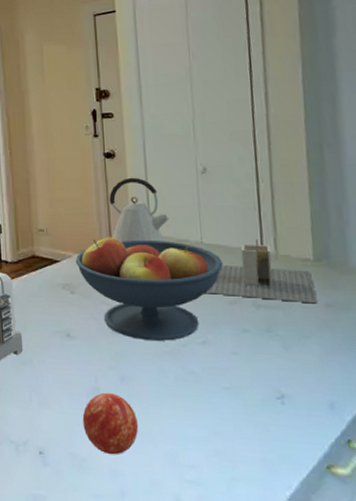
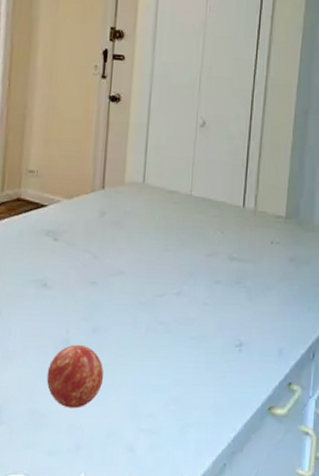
fruit bowl: present [75,237,223,341] -> none [63,183,207,291]
kettle: present [109,177,170,242] -> none [106,123,165,192]
utensil holder: present [205,239,318,304] -> none [187,195,283,258]

